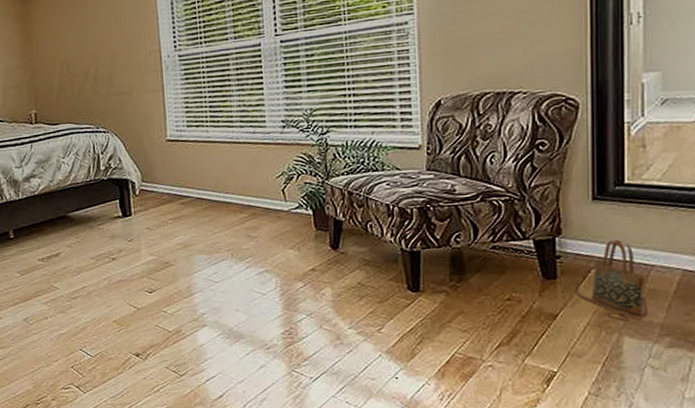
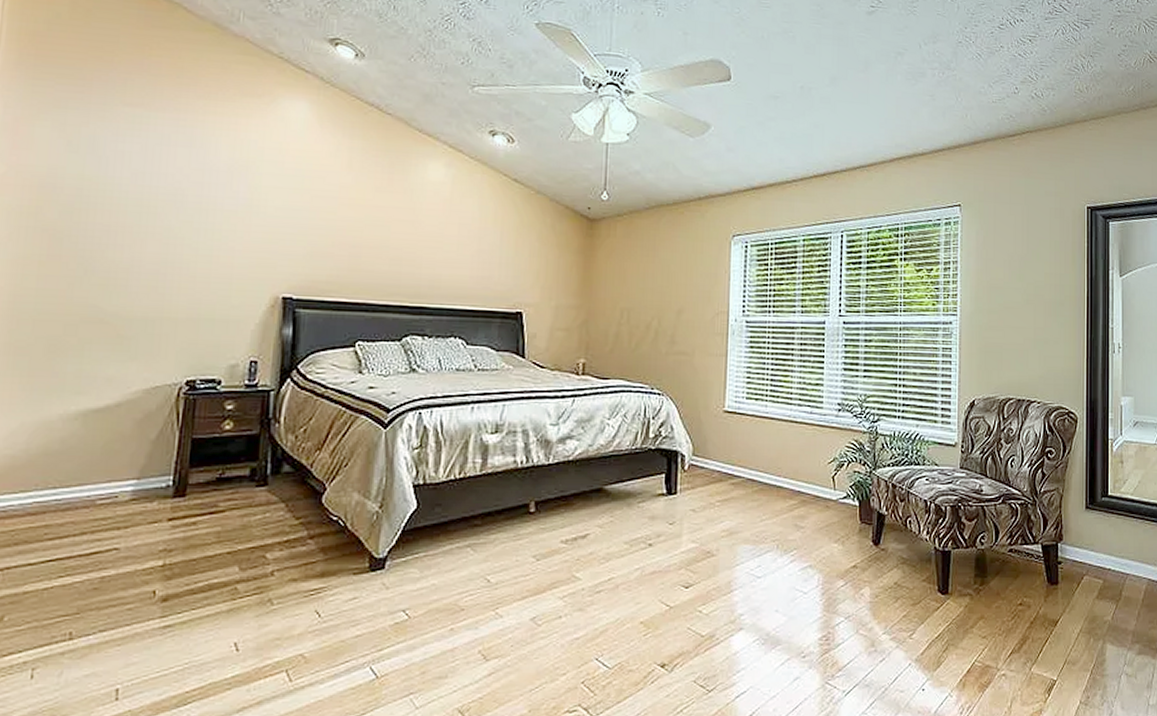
handbag: present [574,240,648,321] -> none [1071,548,1124,628]

